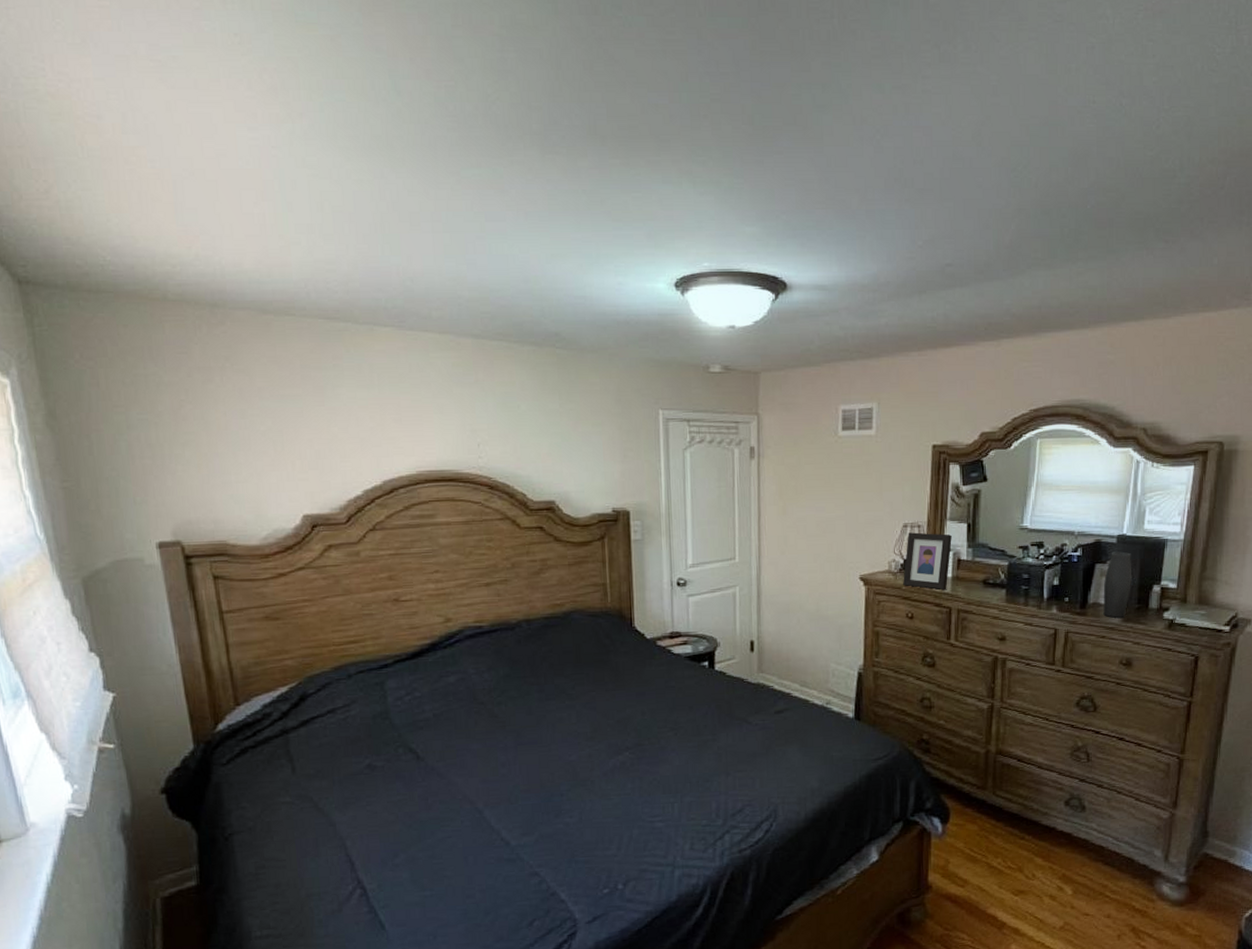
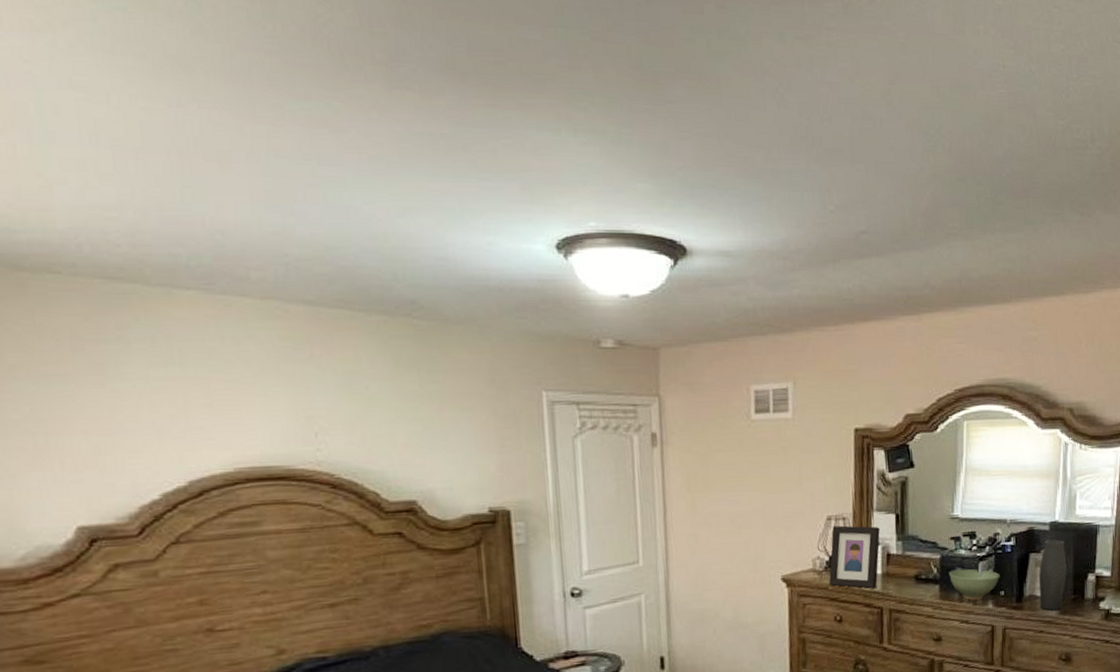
bowl: none [1016,575,1065,605] -> present [949,568,1000,601]

